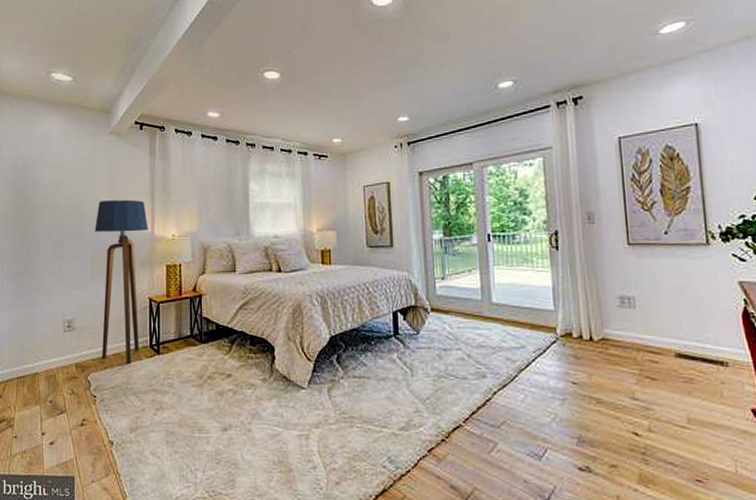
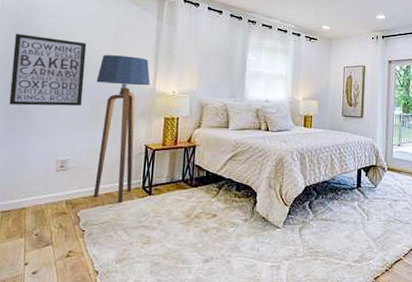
wall art: none [15,187,83,264] -> present [9,33,87,107]

